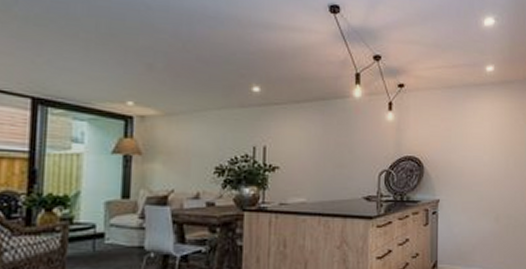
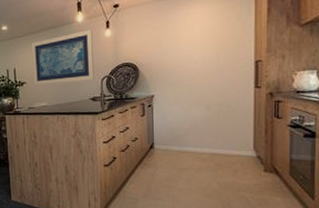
wall art: none [290,109,372,174] -> present [31,30,95,86]

